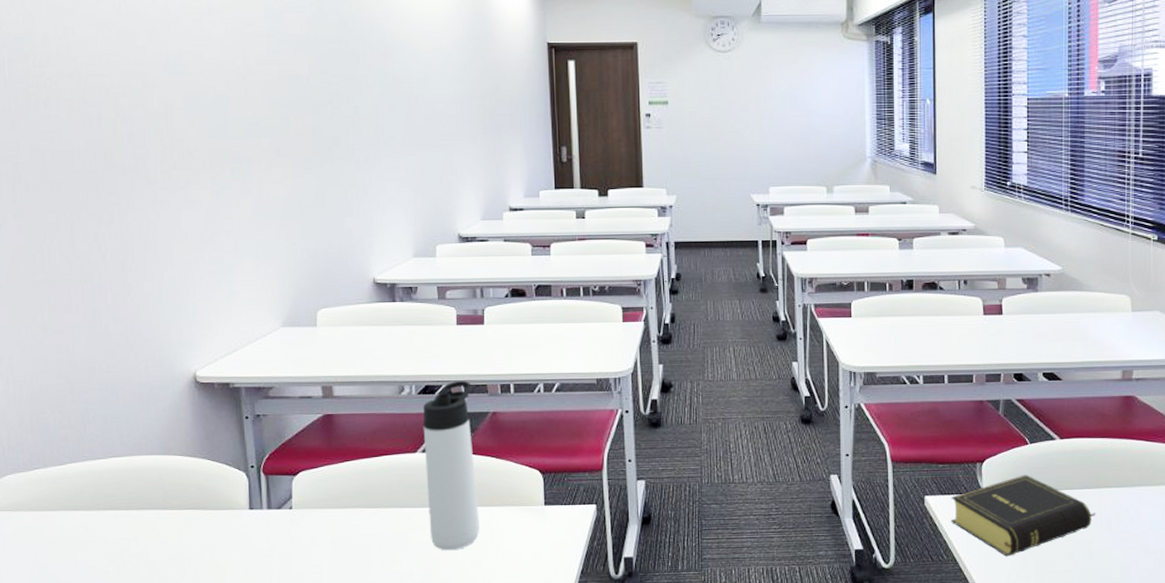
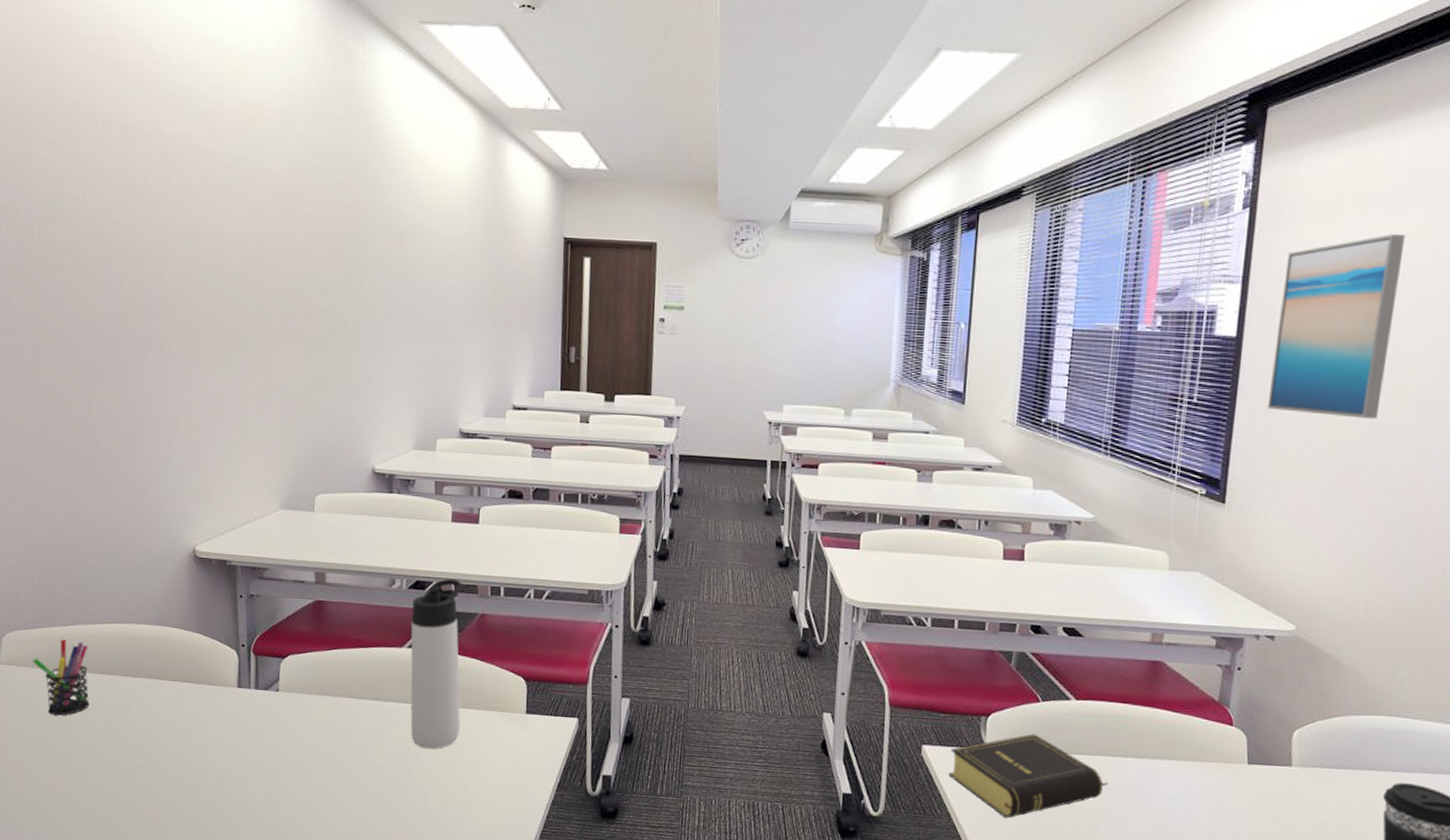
pen holder: none [29,479,94,558] -> present [33,639,90,716]

